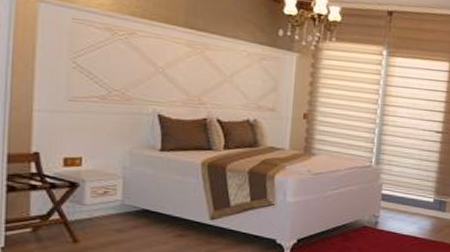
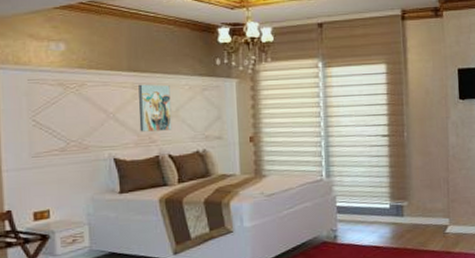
wall art: none [189,42,227,95] -> present [138,84,172,132]

